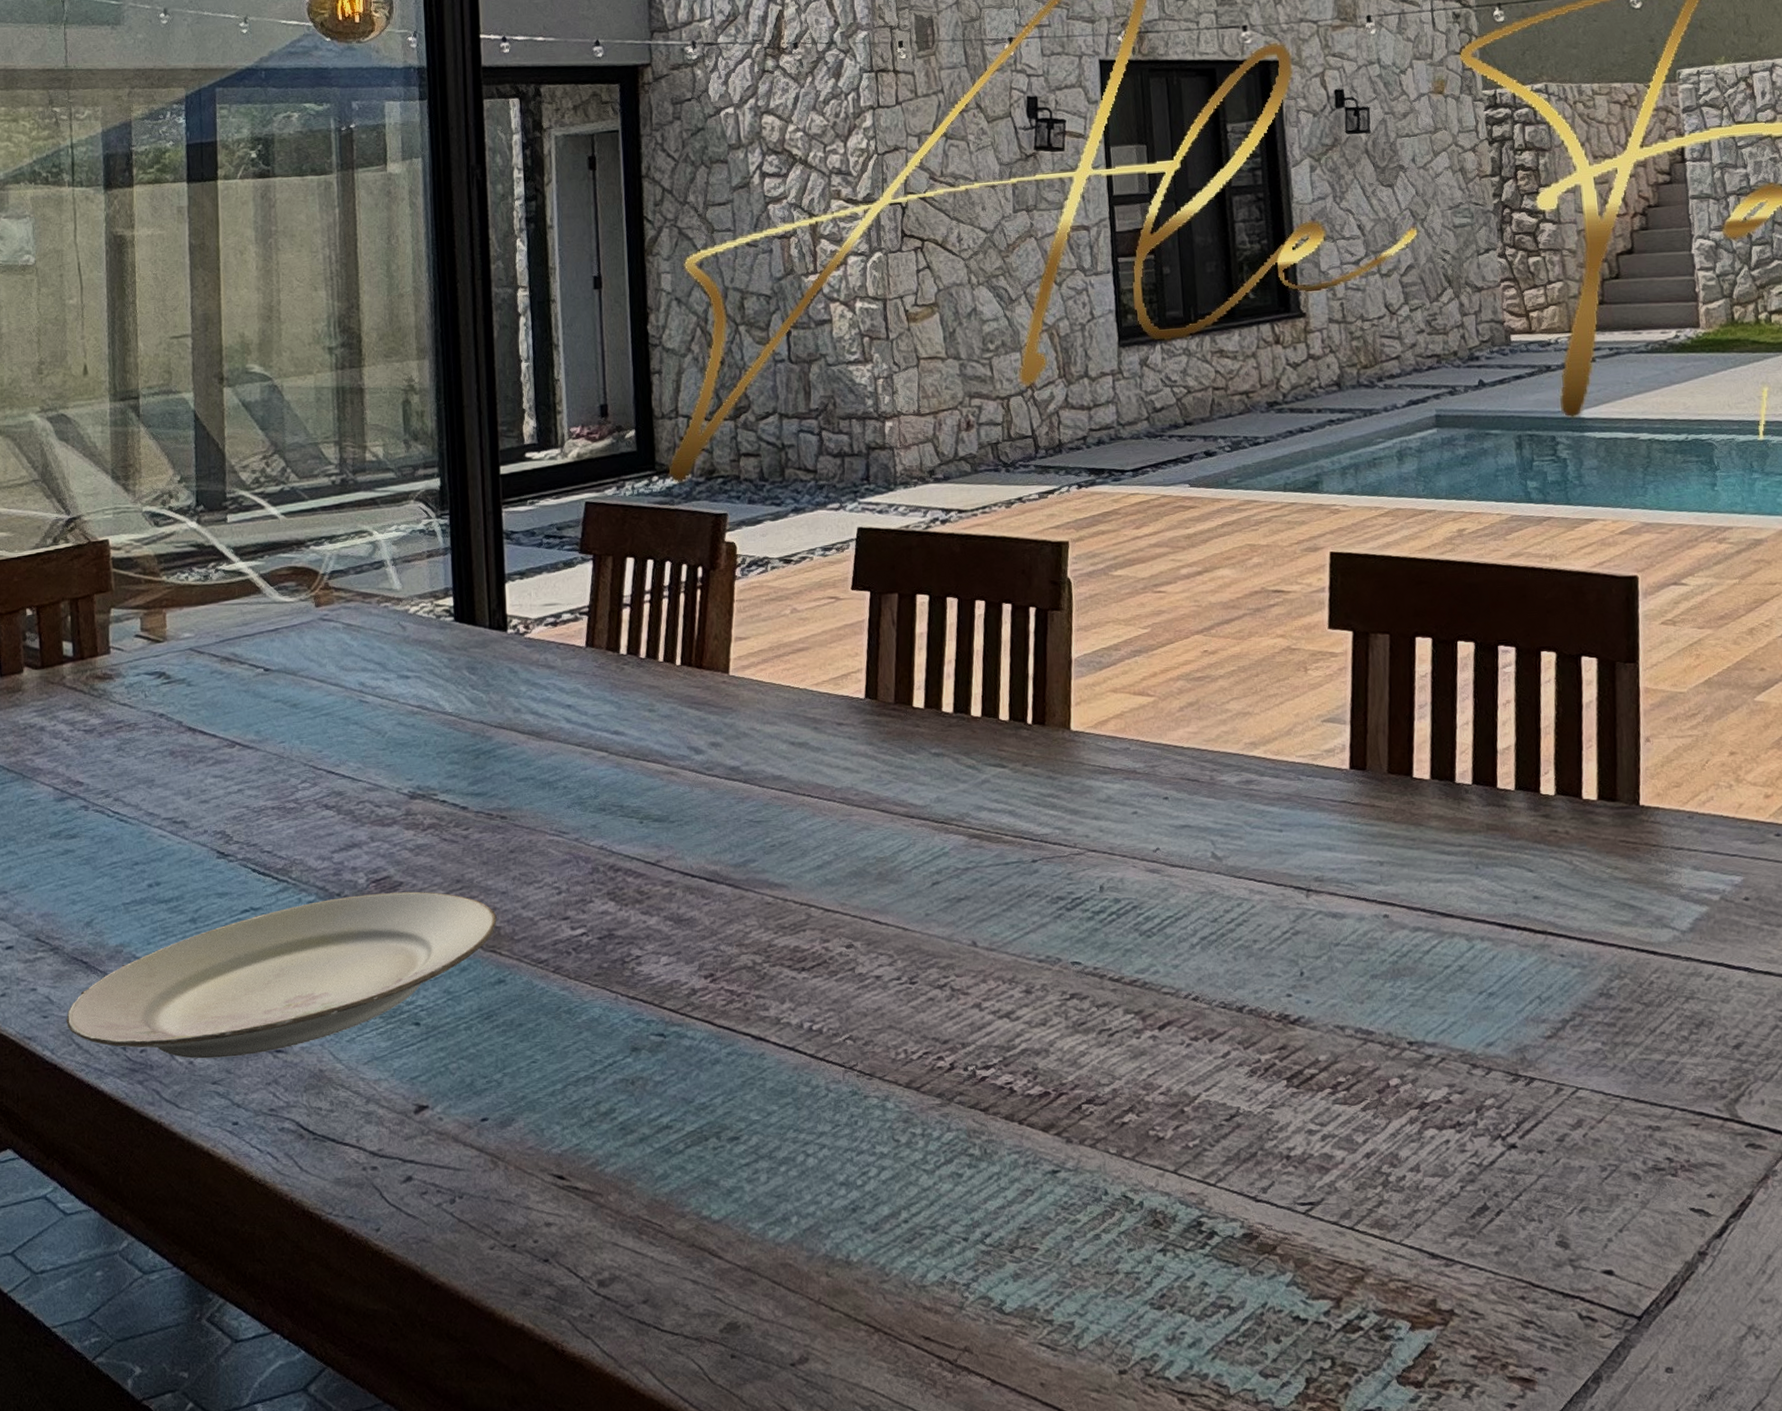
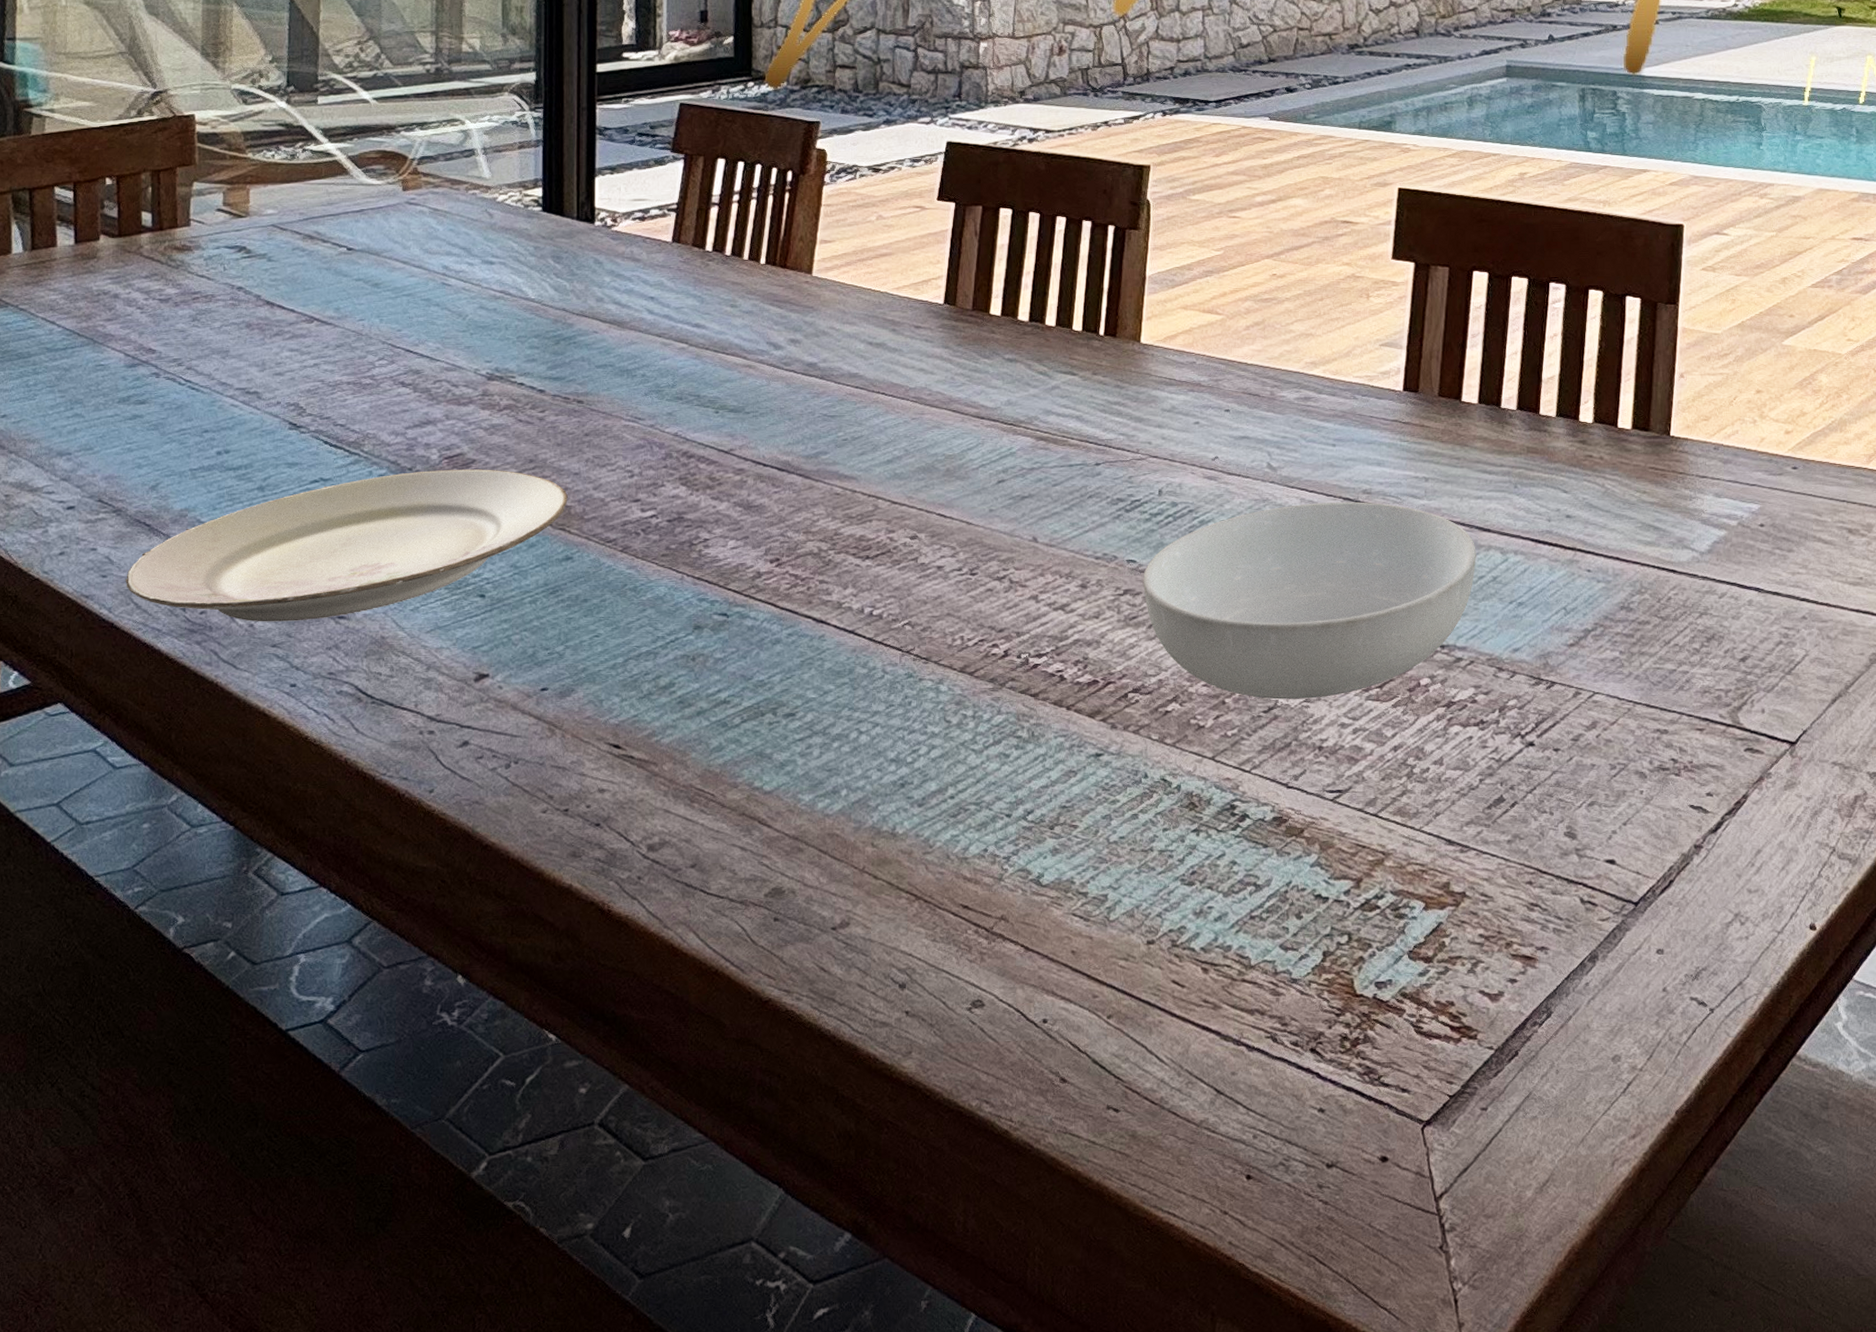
serving bowl: none [1089,890,1441,1107] -> present [1143,502,1476,700]

